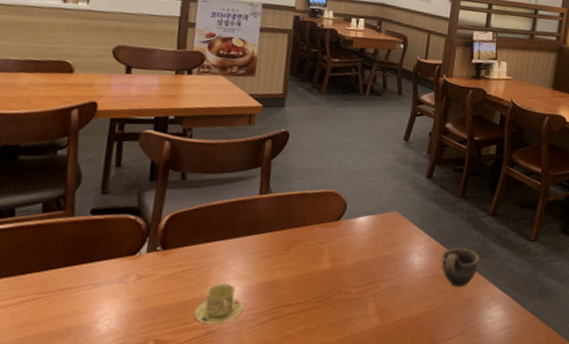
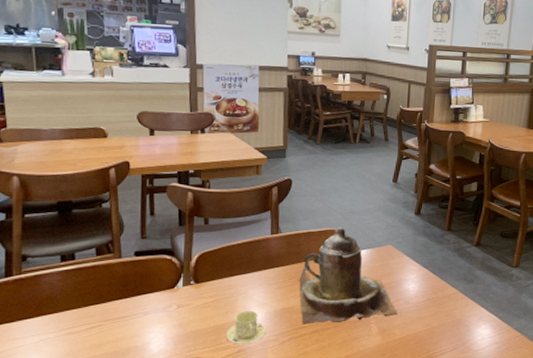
teapot: none [286,188,401,302] -> present [299,226,399,325]
cup: present [440,247,479,286] -> none [432,275,467,308]

